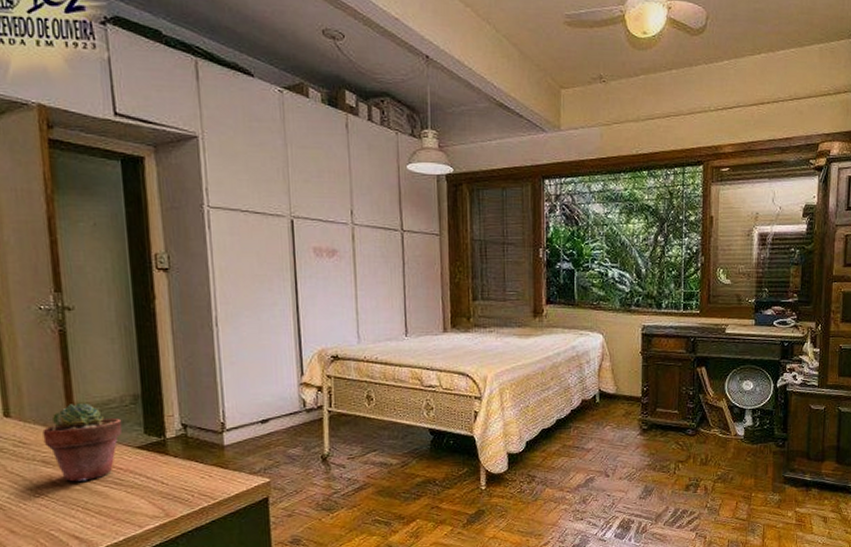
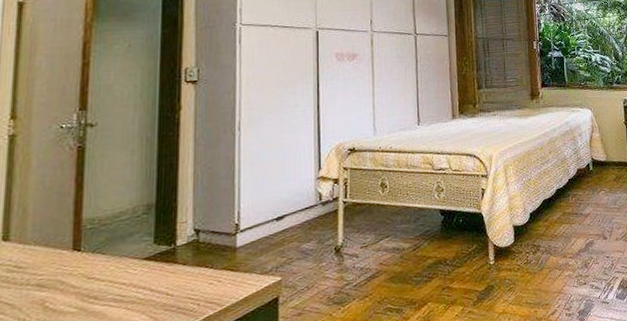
potted succulent: present [42,402,123,482] -> none [42,218,132,305]

